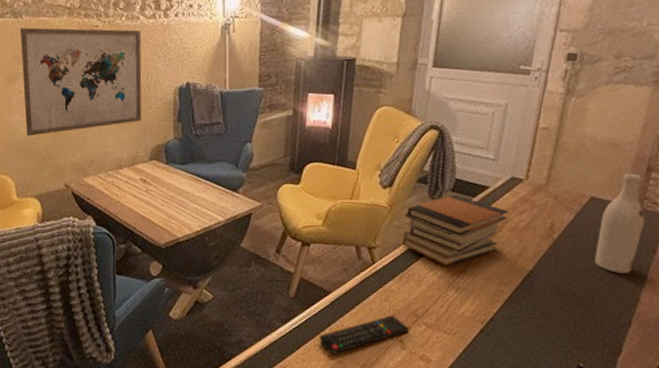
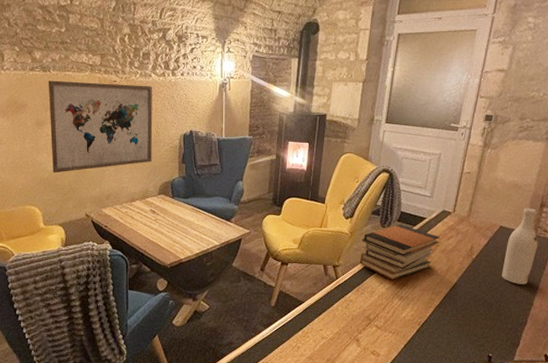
remote control: present [319,315,410,354] -> none [294,319,364,351]

